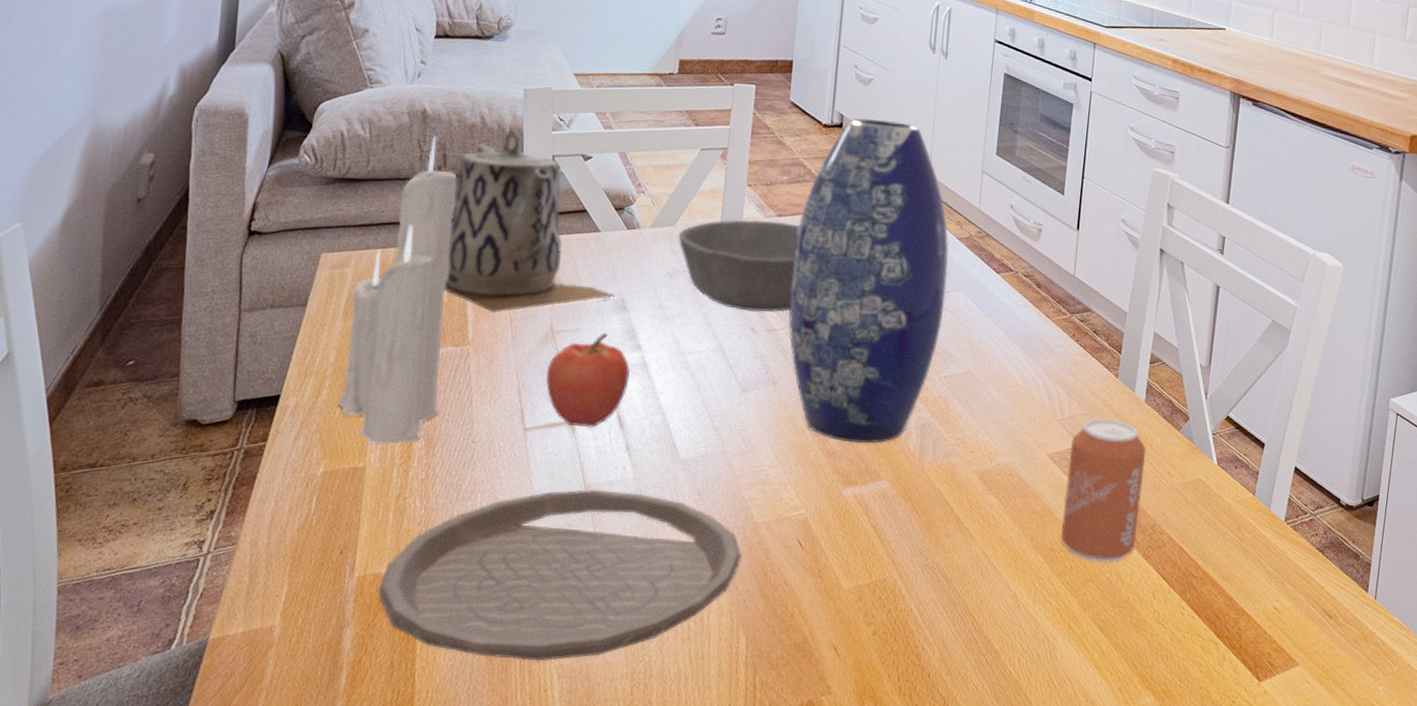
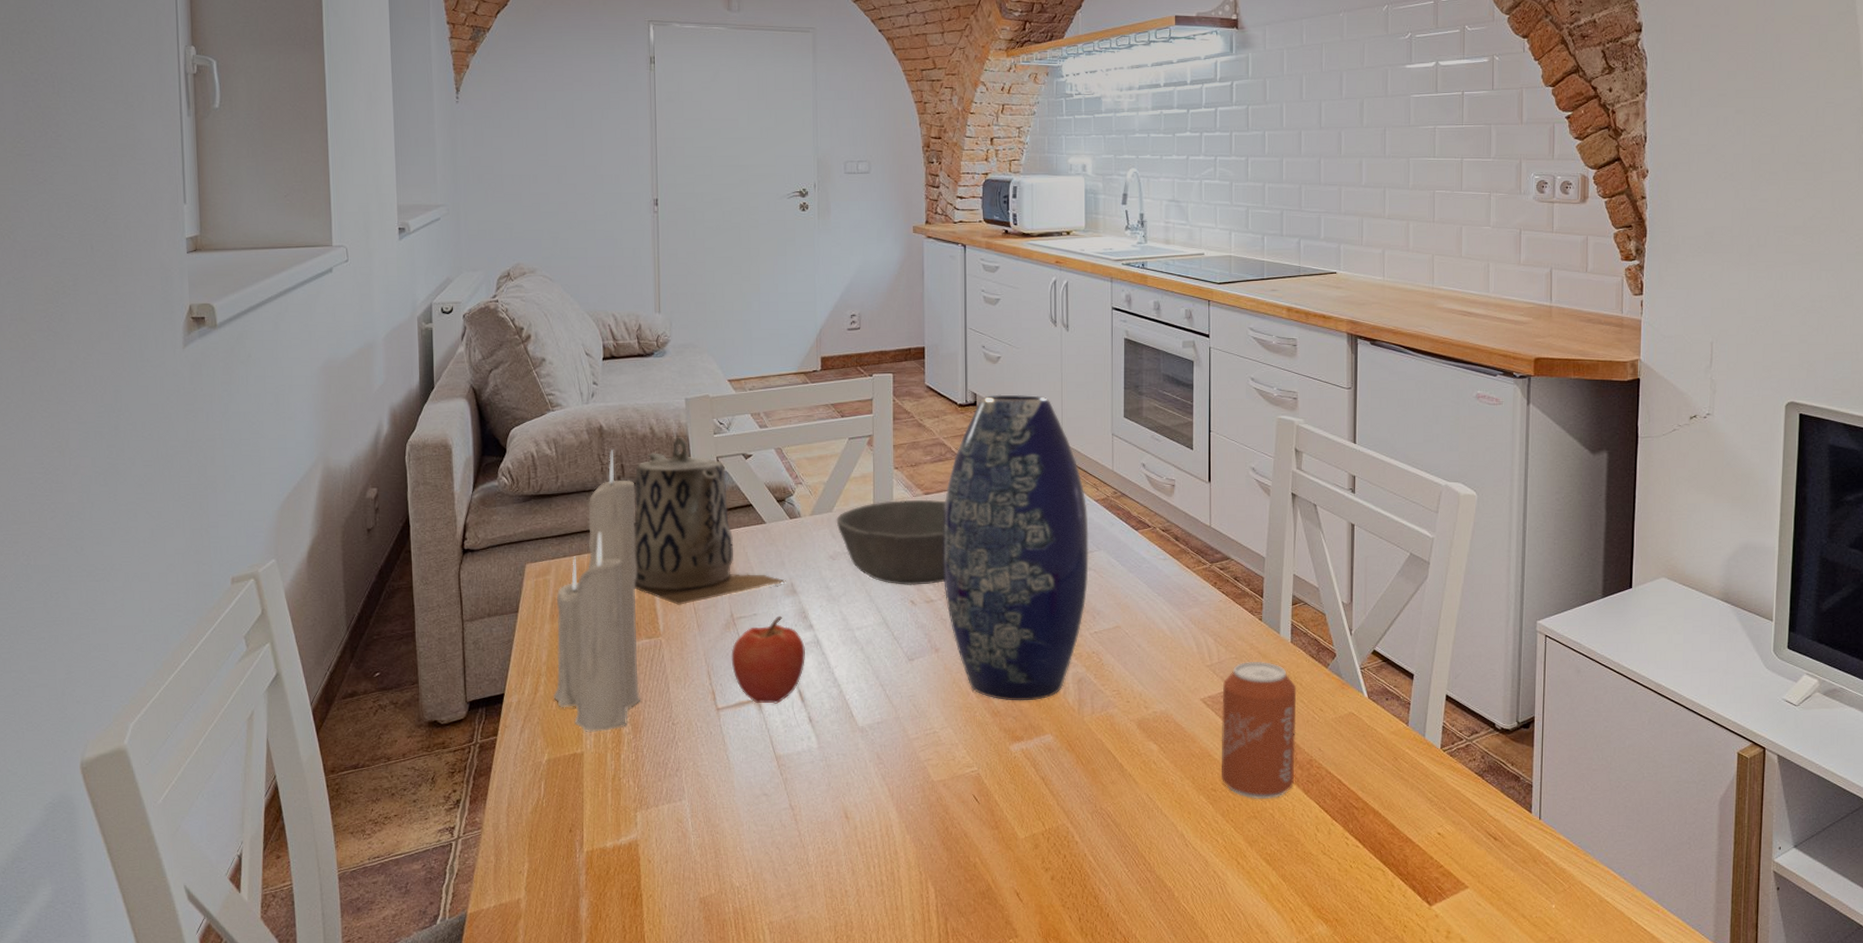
plate: present [378,489,742,661] -> none [605,760,923,919]

